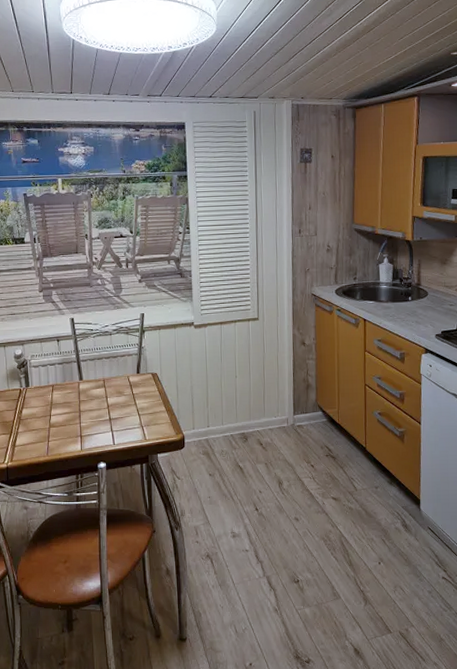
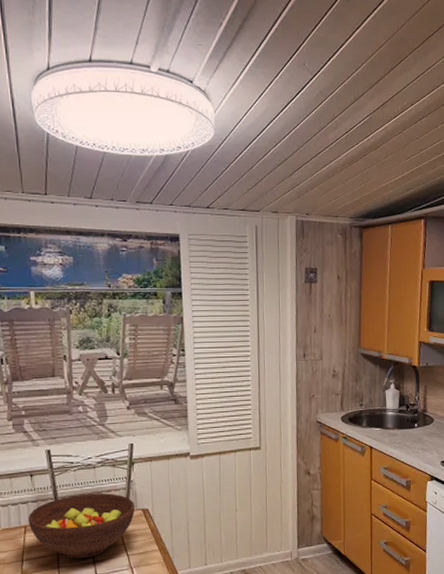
fruit bowl: none [55,357,145,417] -> present [28,493,135,560]

